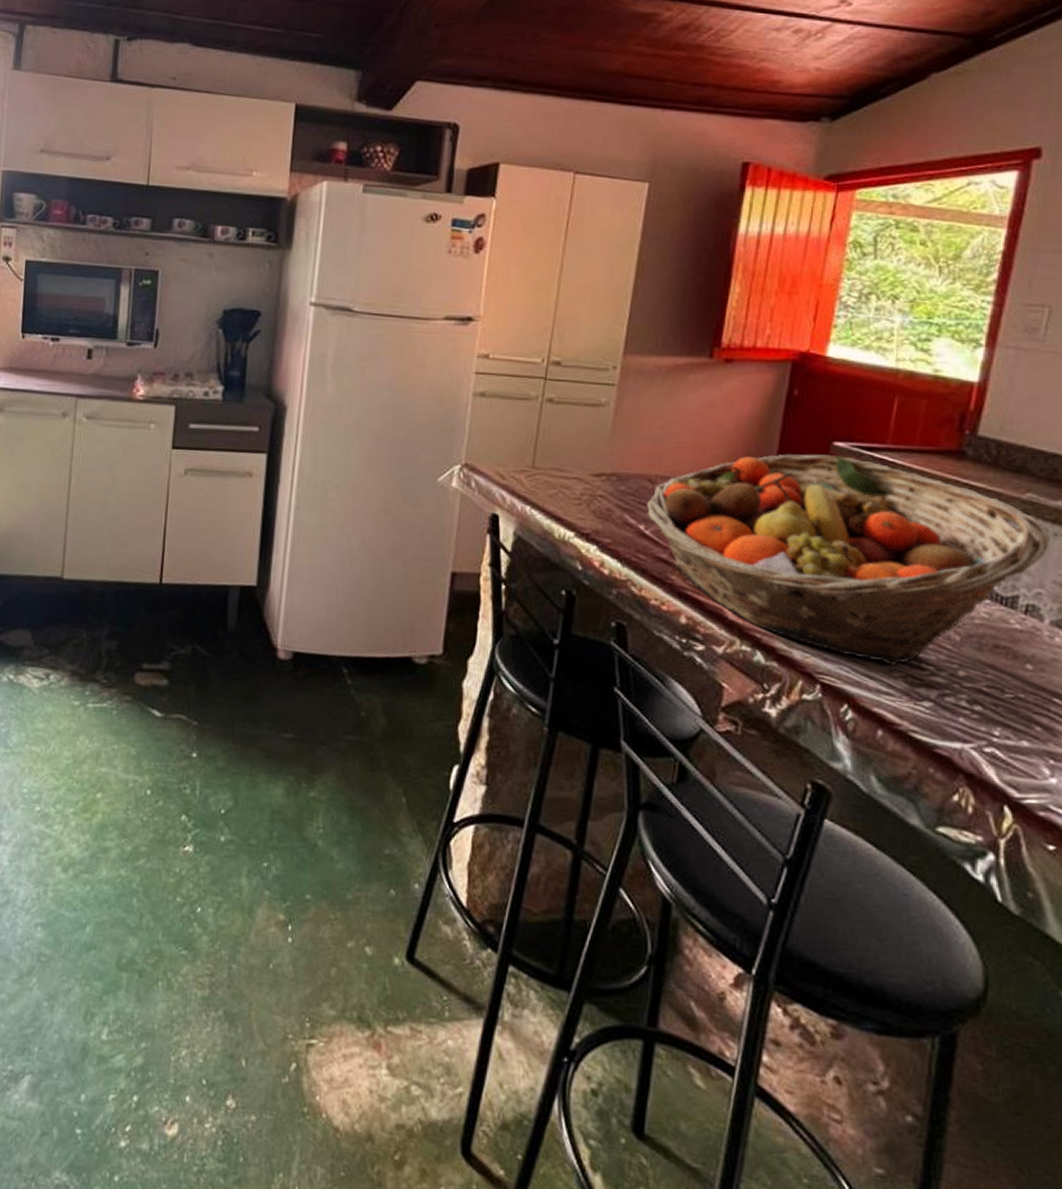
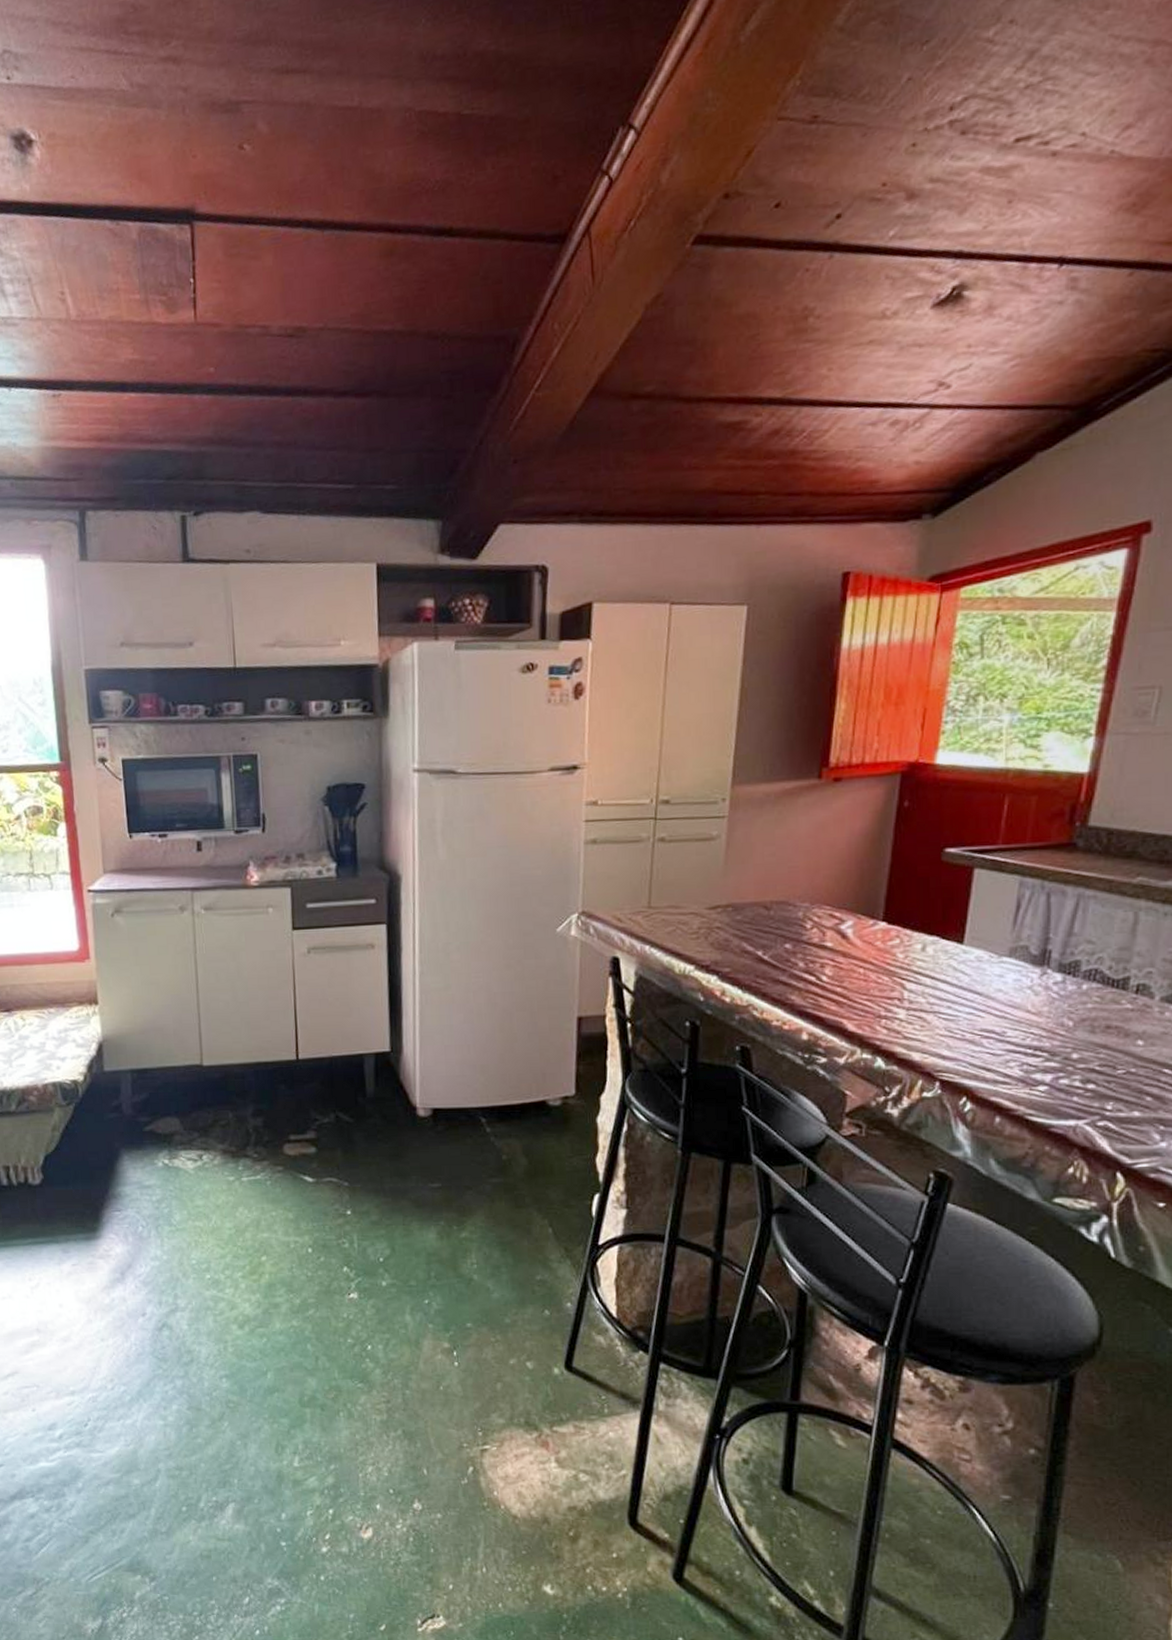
fruit basket: present [646,454,1050,666] -> none [762,861,1160,1057]

